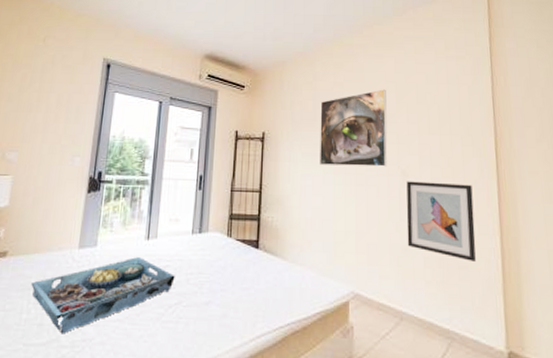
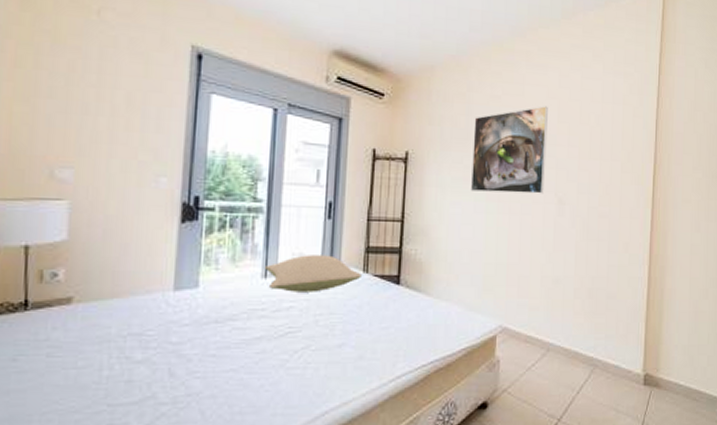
serving tray: present [31,257,175,334] -> none [111,299,301,390]
pillow: none [148,220,226,254] -> present [265,255,361,292]
wall art: present [406,181,476,261] -> none [559,210,627,291]

